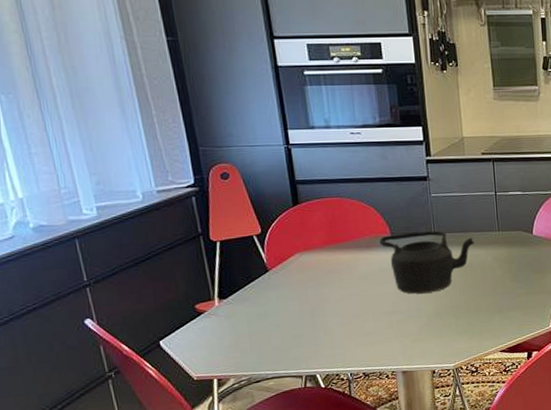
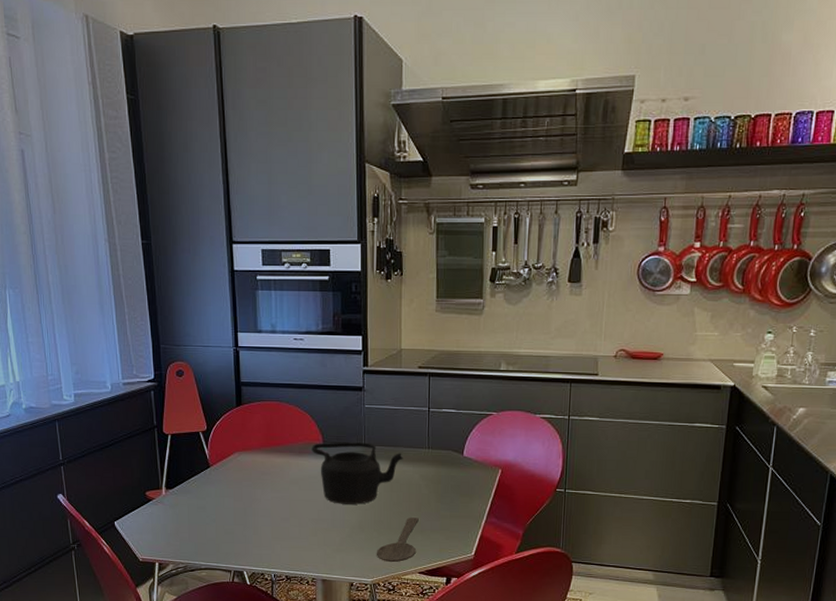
wooden spoon: none [455,298,495,345] -> present [376,517,419,563]

